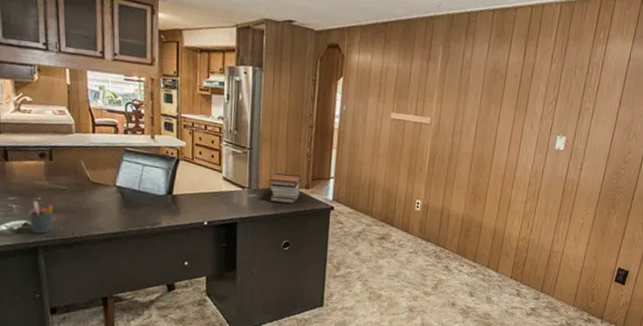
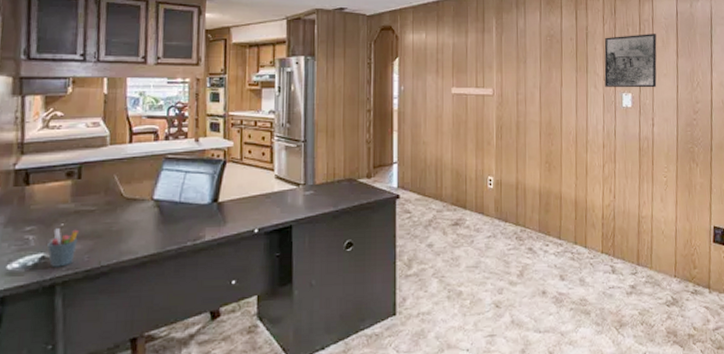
book stack: present [269,173,302,203] -> none [326,164,362,197]
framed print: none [541,77,603,134] -> present [604,34,657,88]

